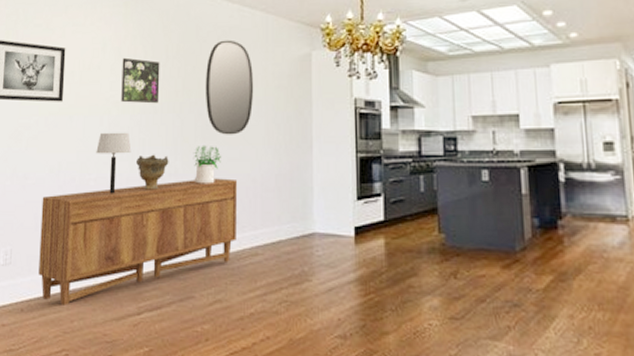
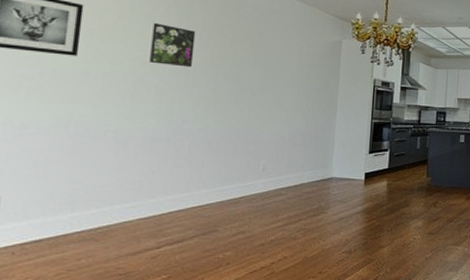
sideboard: present [38,178,237,305] -> none [37,134,266,246]
table lamp: present [96,132,132,194] -> none [117,89,159,145]
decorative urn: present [135,154,169,190] -> none [162,111,200,142]
potted plant: present [193,145,221,184] -> none [224,106,253,139]
home mirror: present [205,39,254,135] -> none [241,20,289,100]

